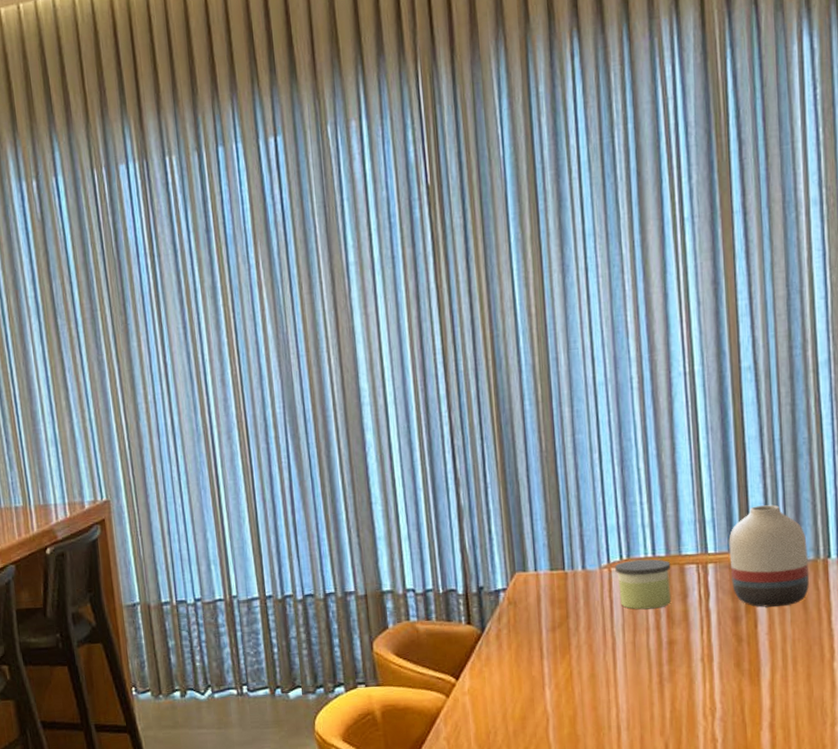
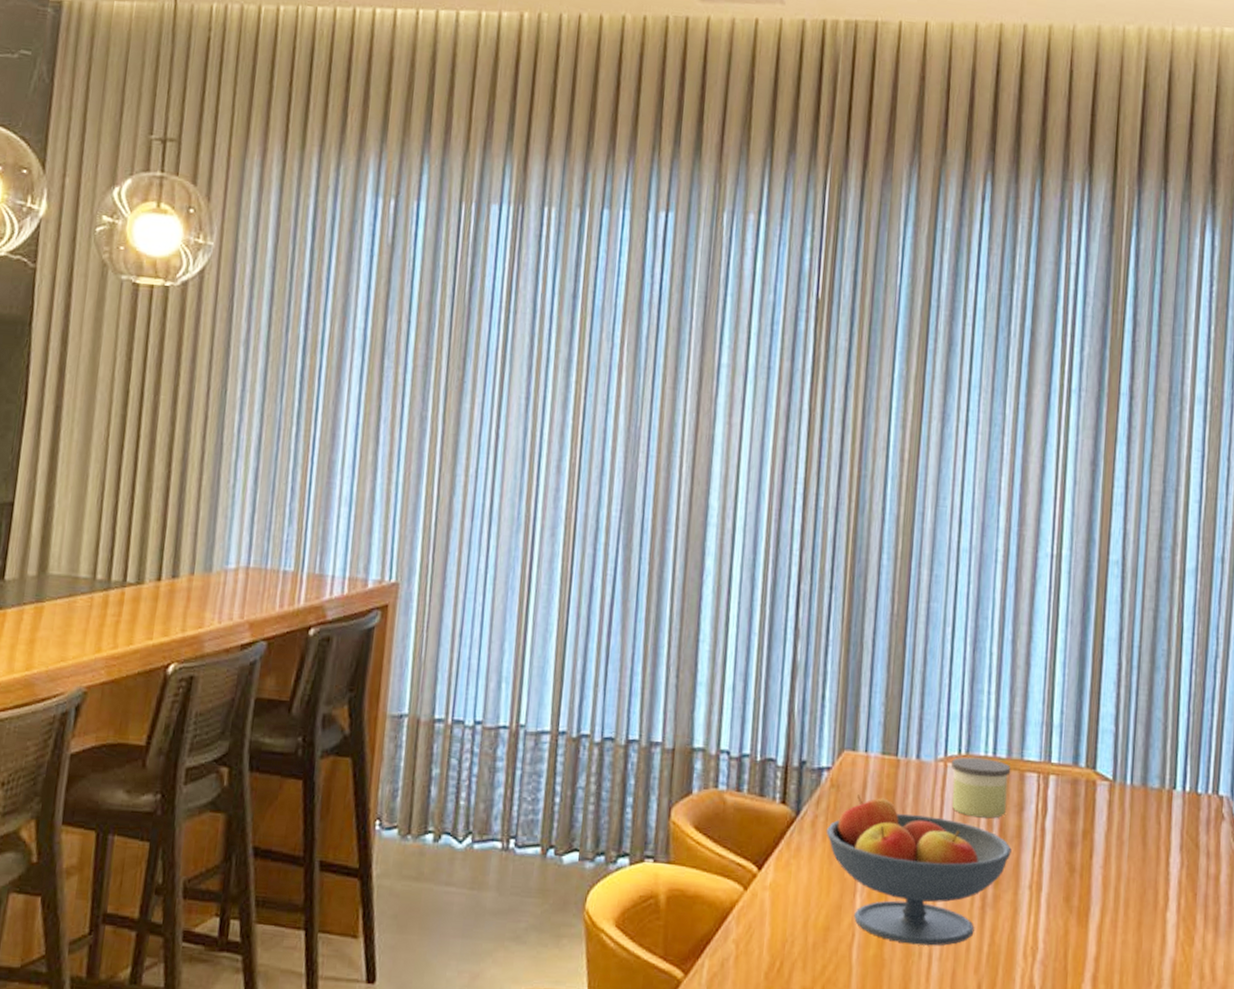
fruit bowl: none [510,606,681,721] -> present [826,794,1012,946]
vase: present [729,505,809,607] -> none [1072,717,1154,838]

